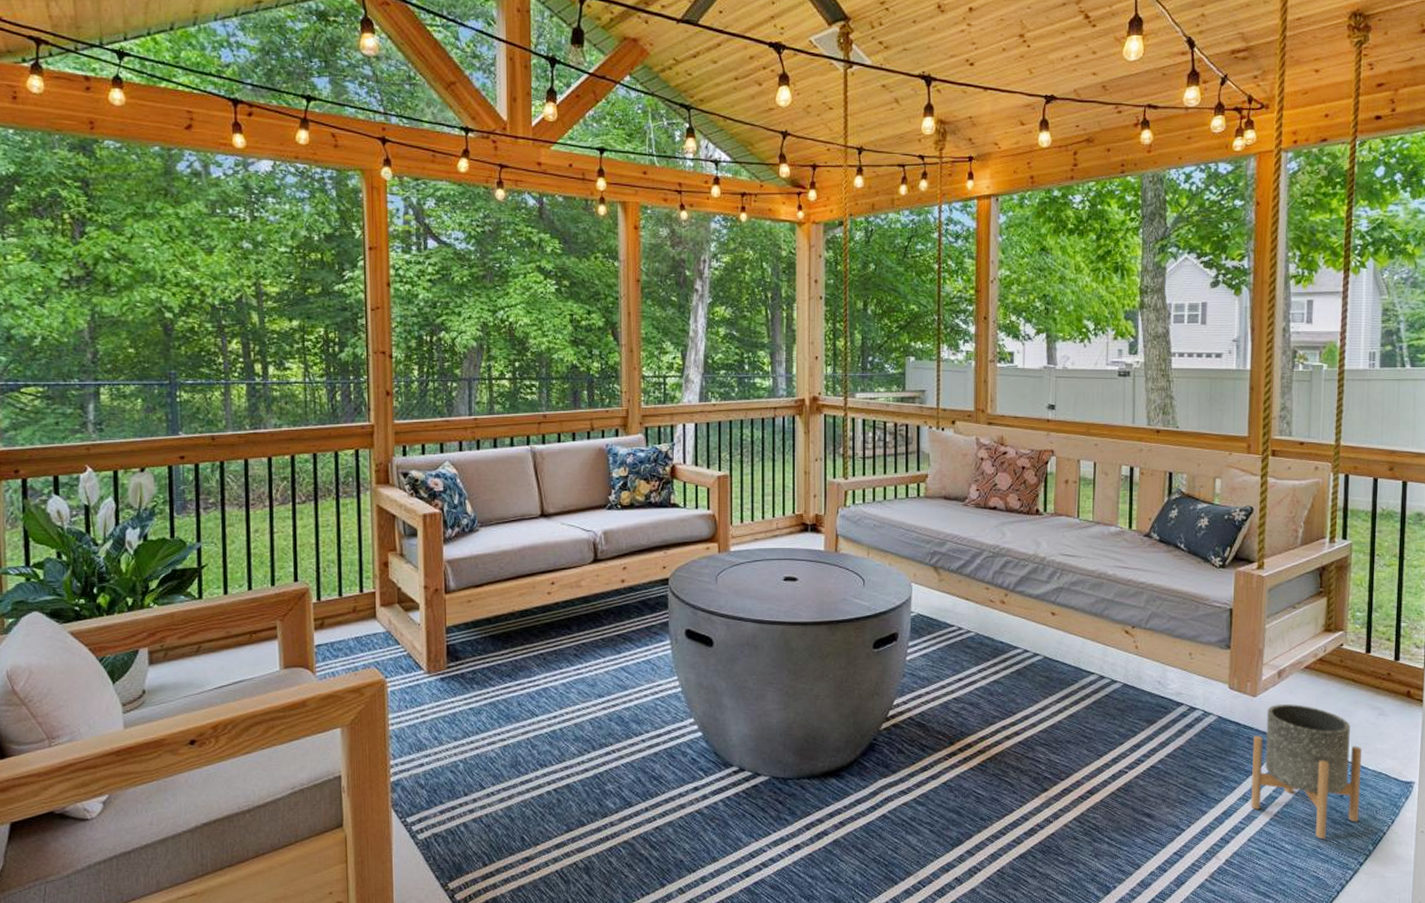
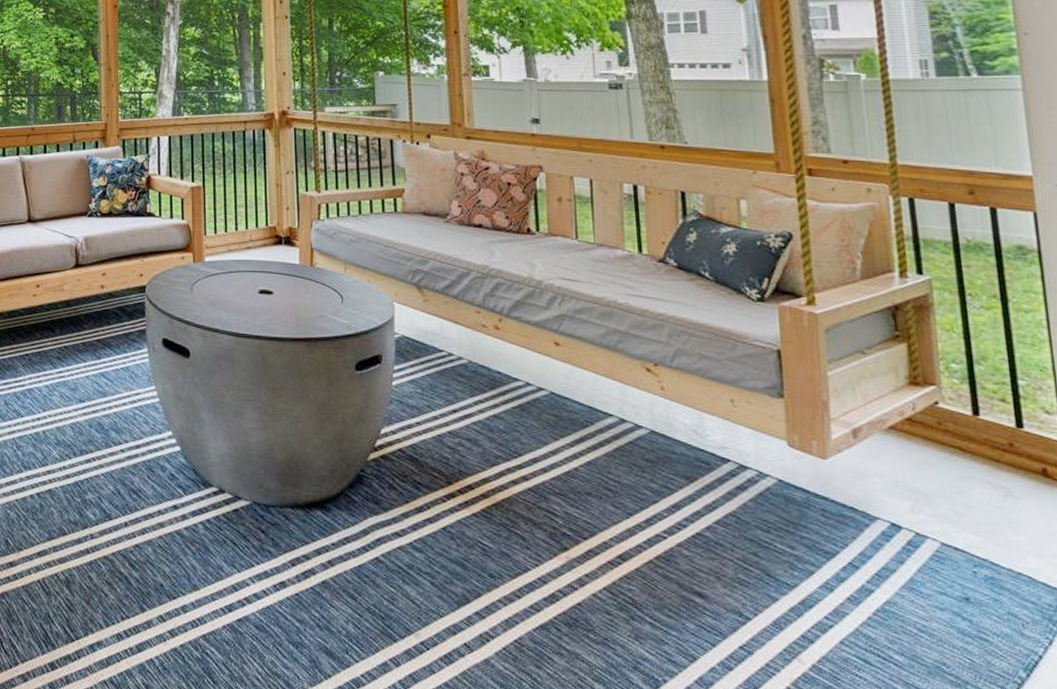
planter: present [1251,703,1362,839] -> none [829,470,998,654]

